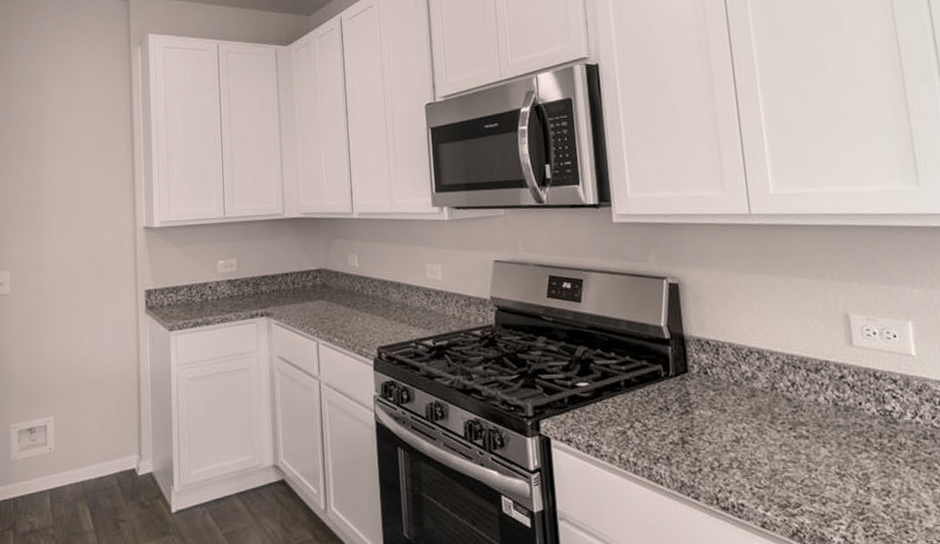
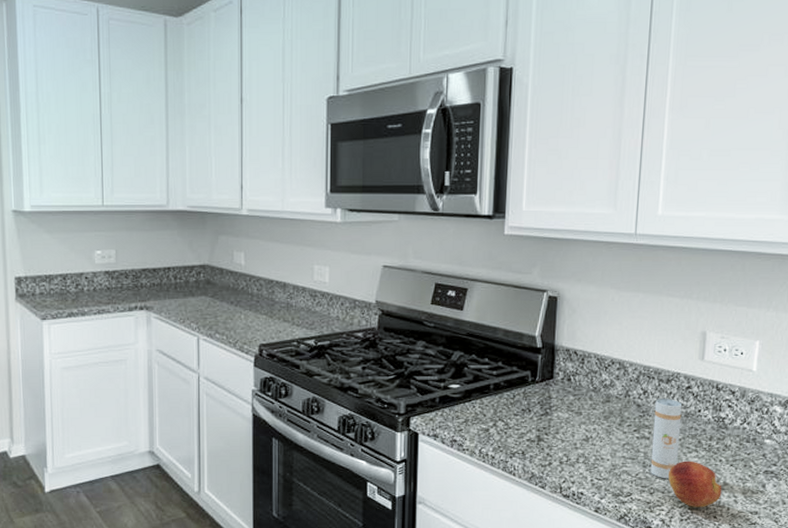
beverage can: none [806,391,848,486] -> present [650,399,683,479]
fruit: none [839,463,909,520] -> present [668,461,722,507]

